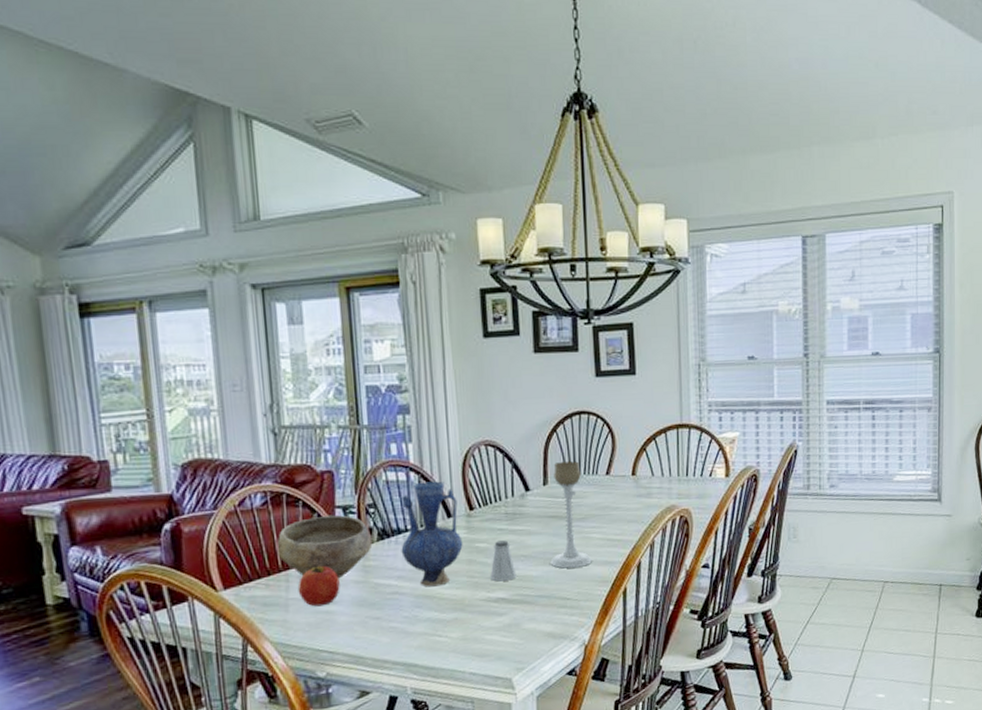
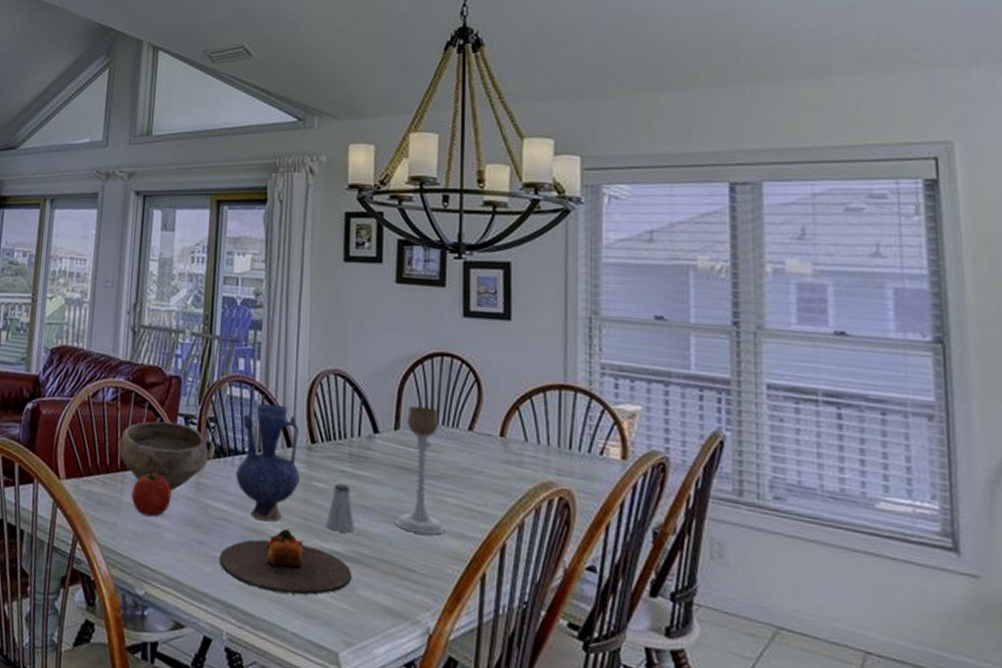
plate: none [395,588,518,645] -> present [219,528,352,595]

